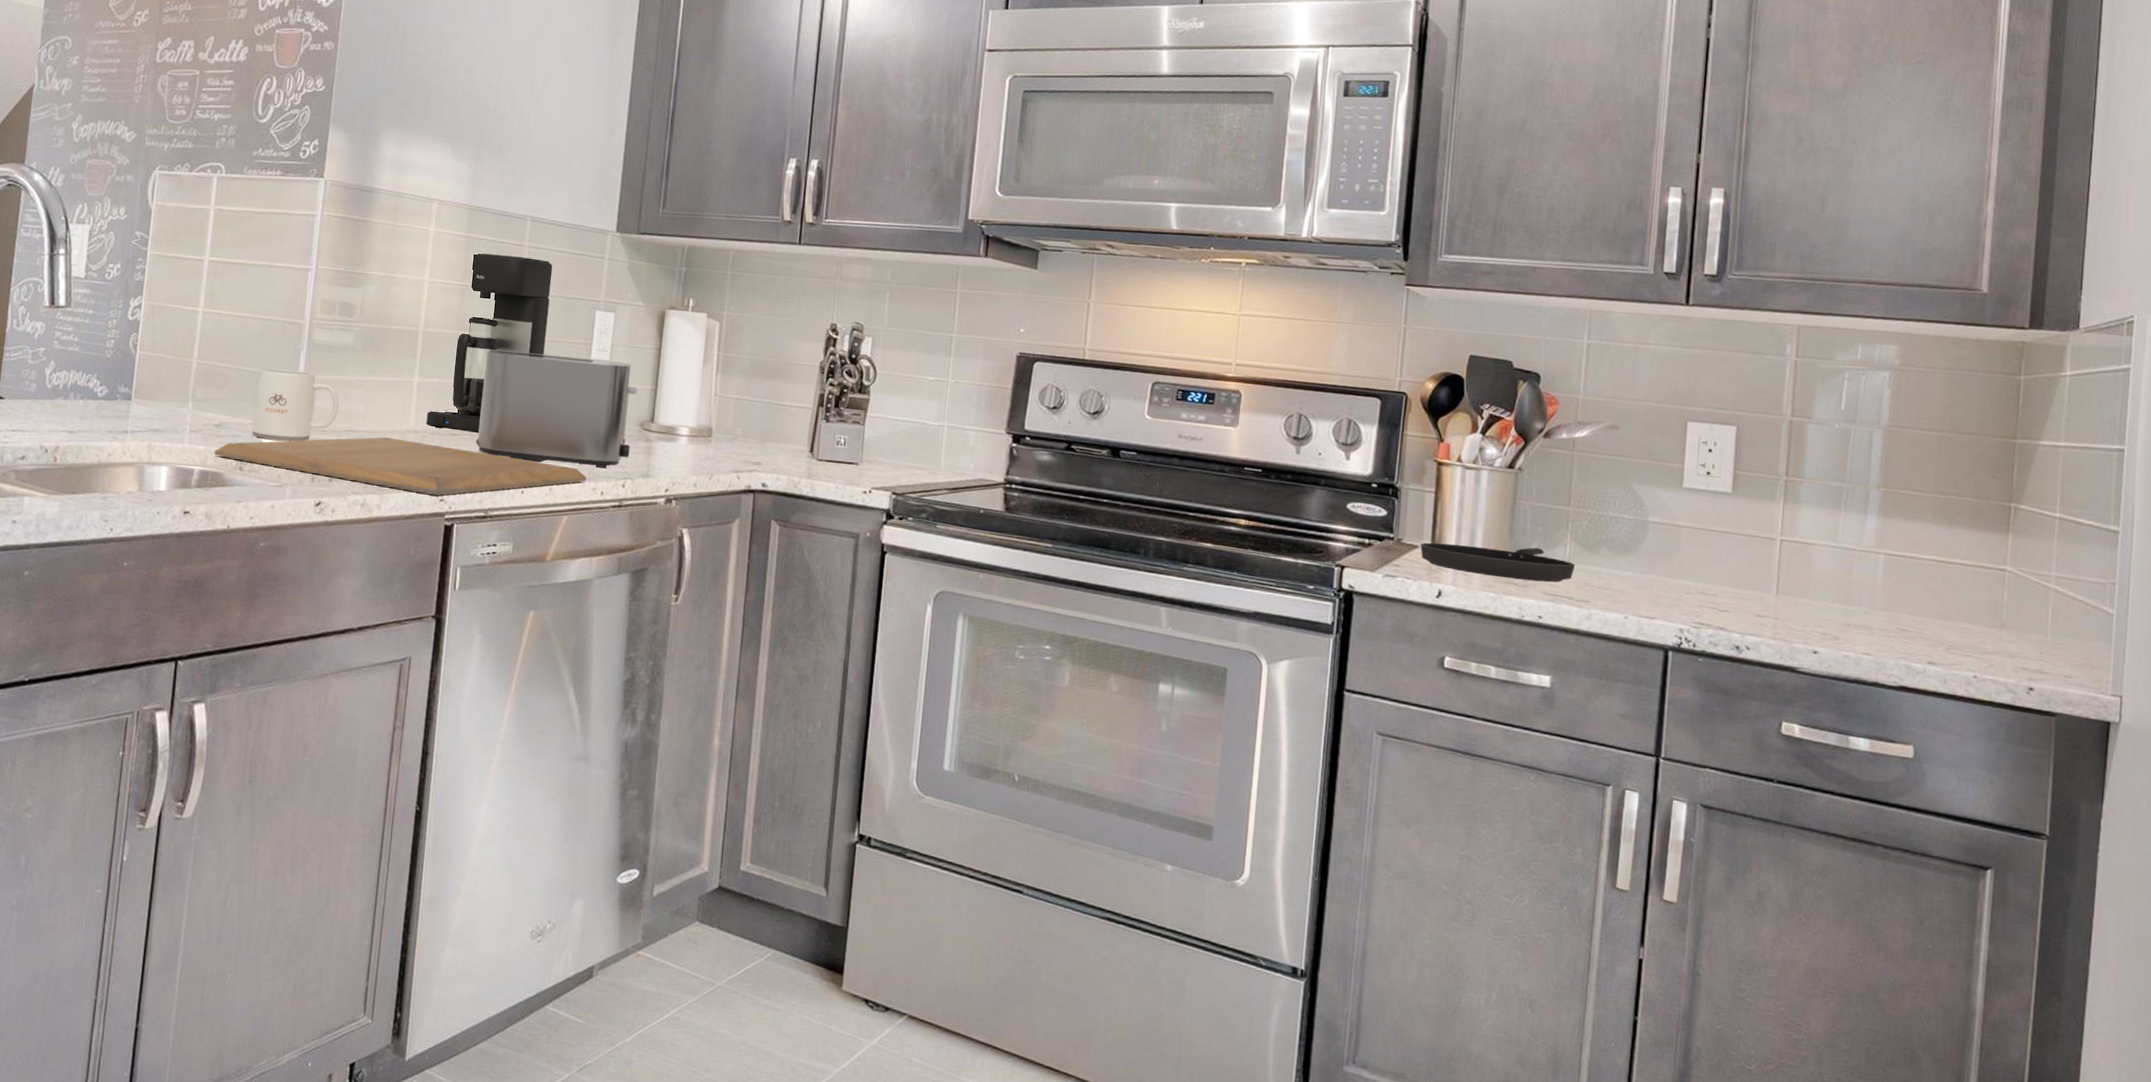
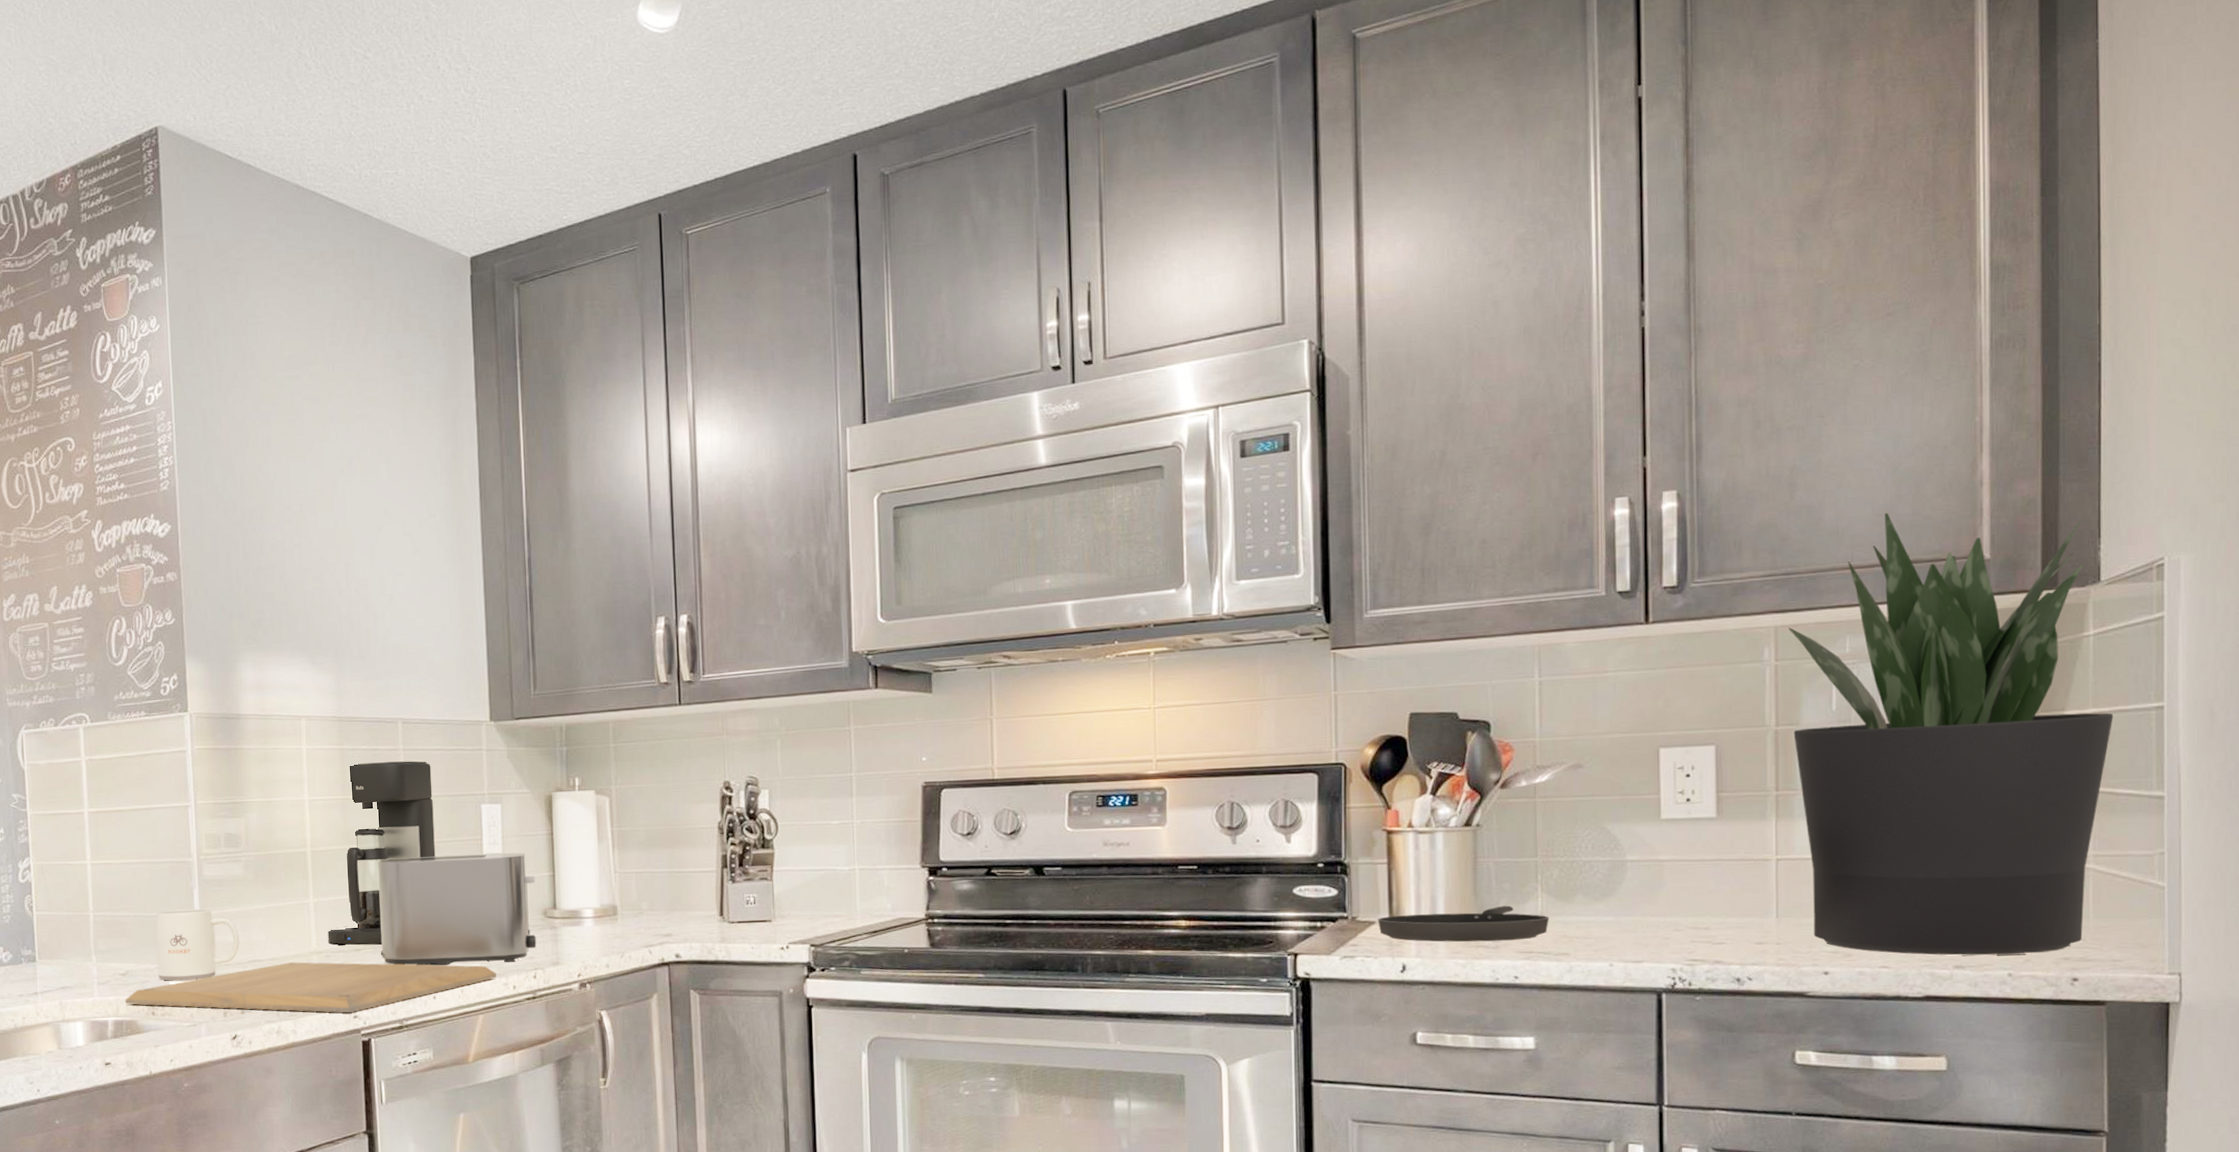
planter: none [1805,237,2082,661] -> present [1789,512,2114,956]

